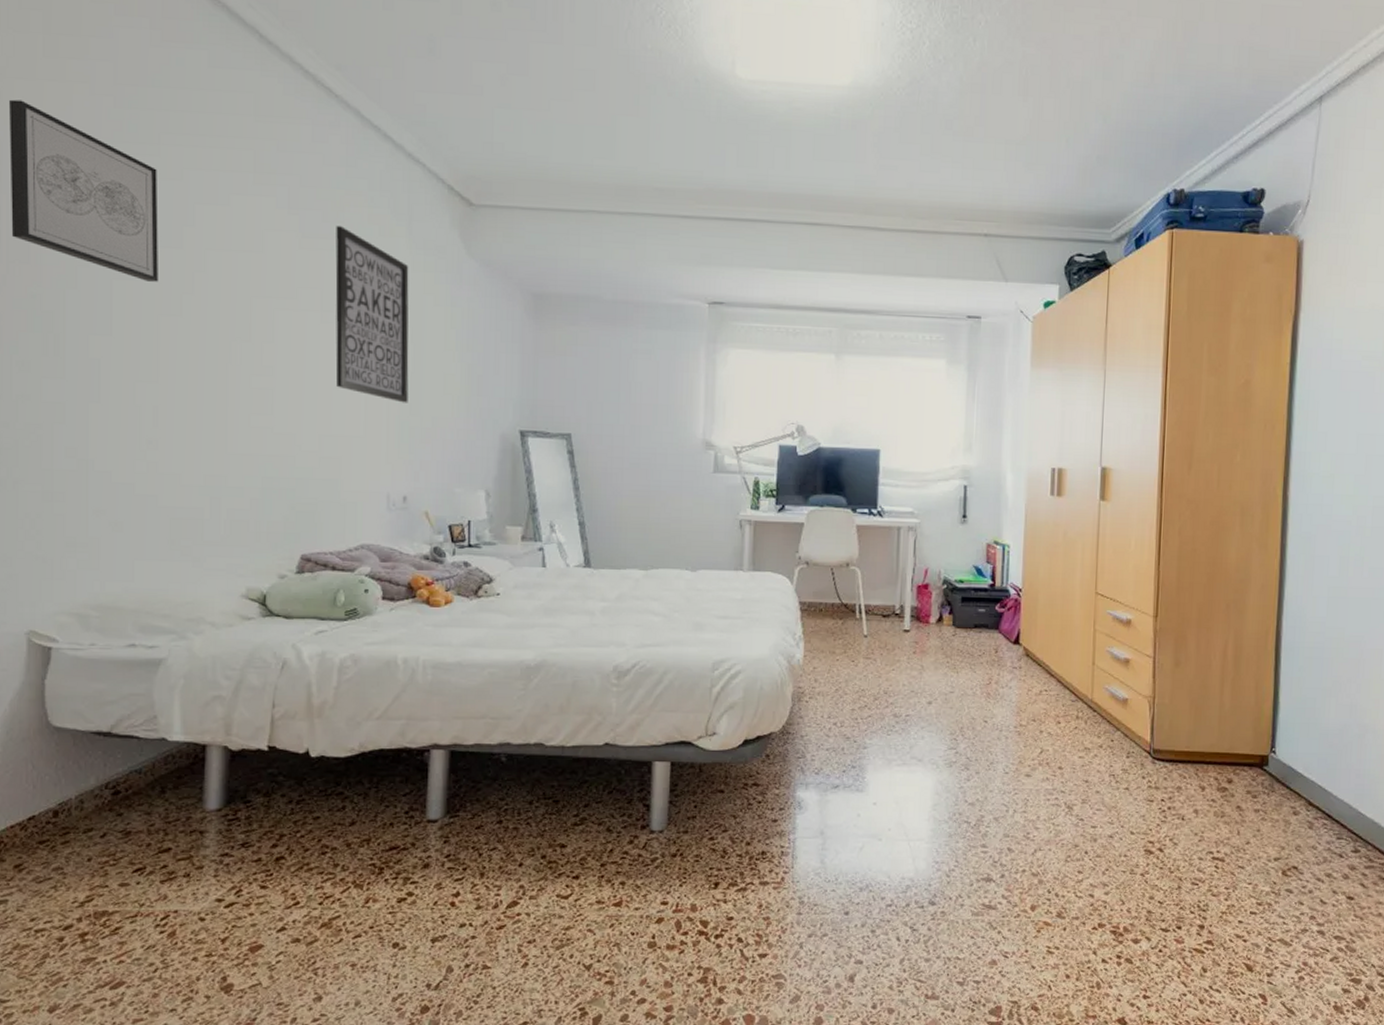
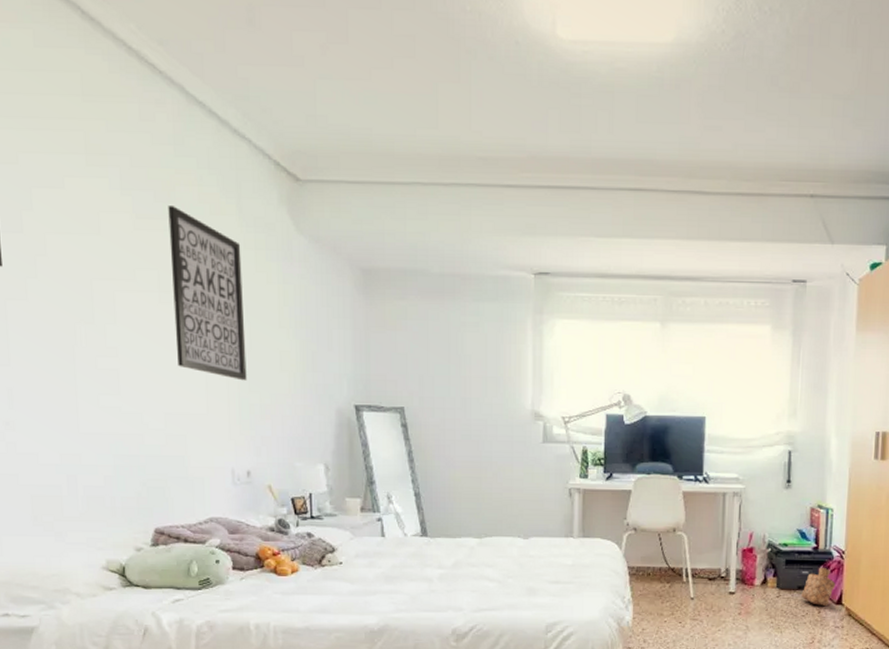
basket: none [978,605,1013,645] -> present [801,567,836,606]

